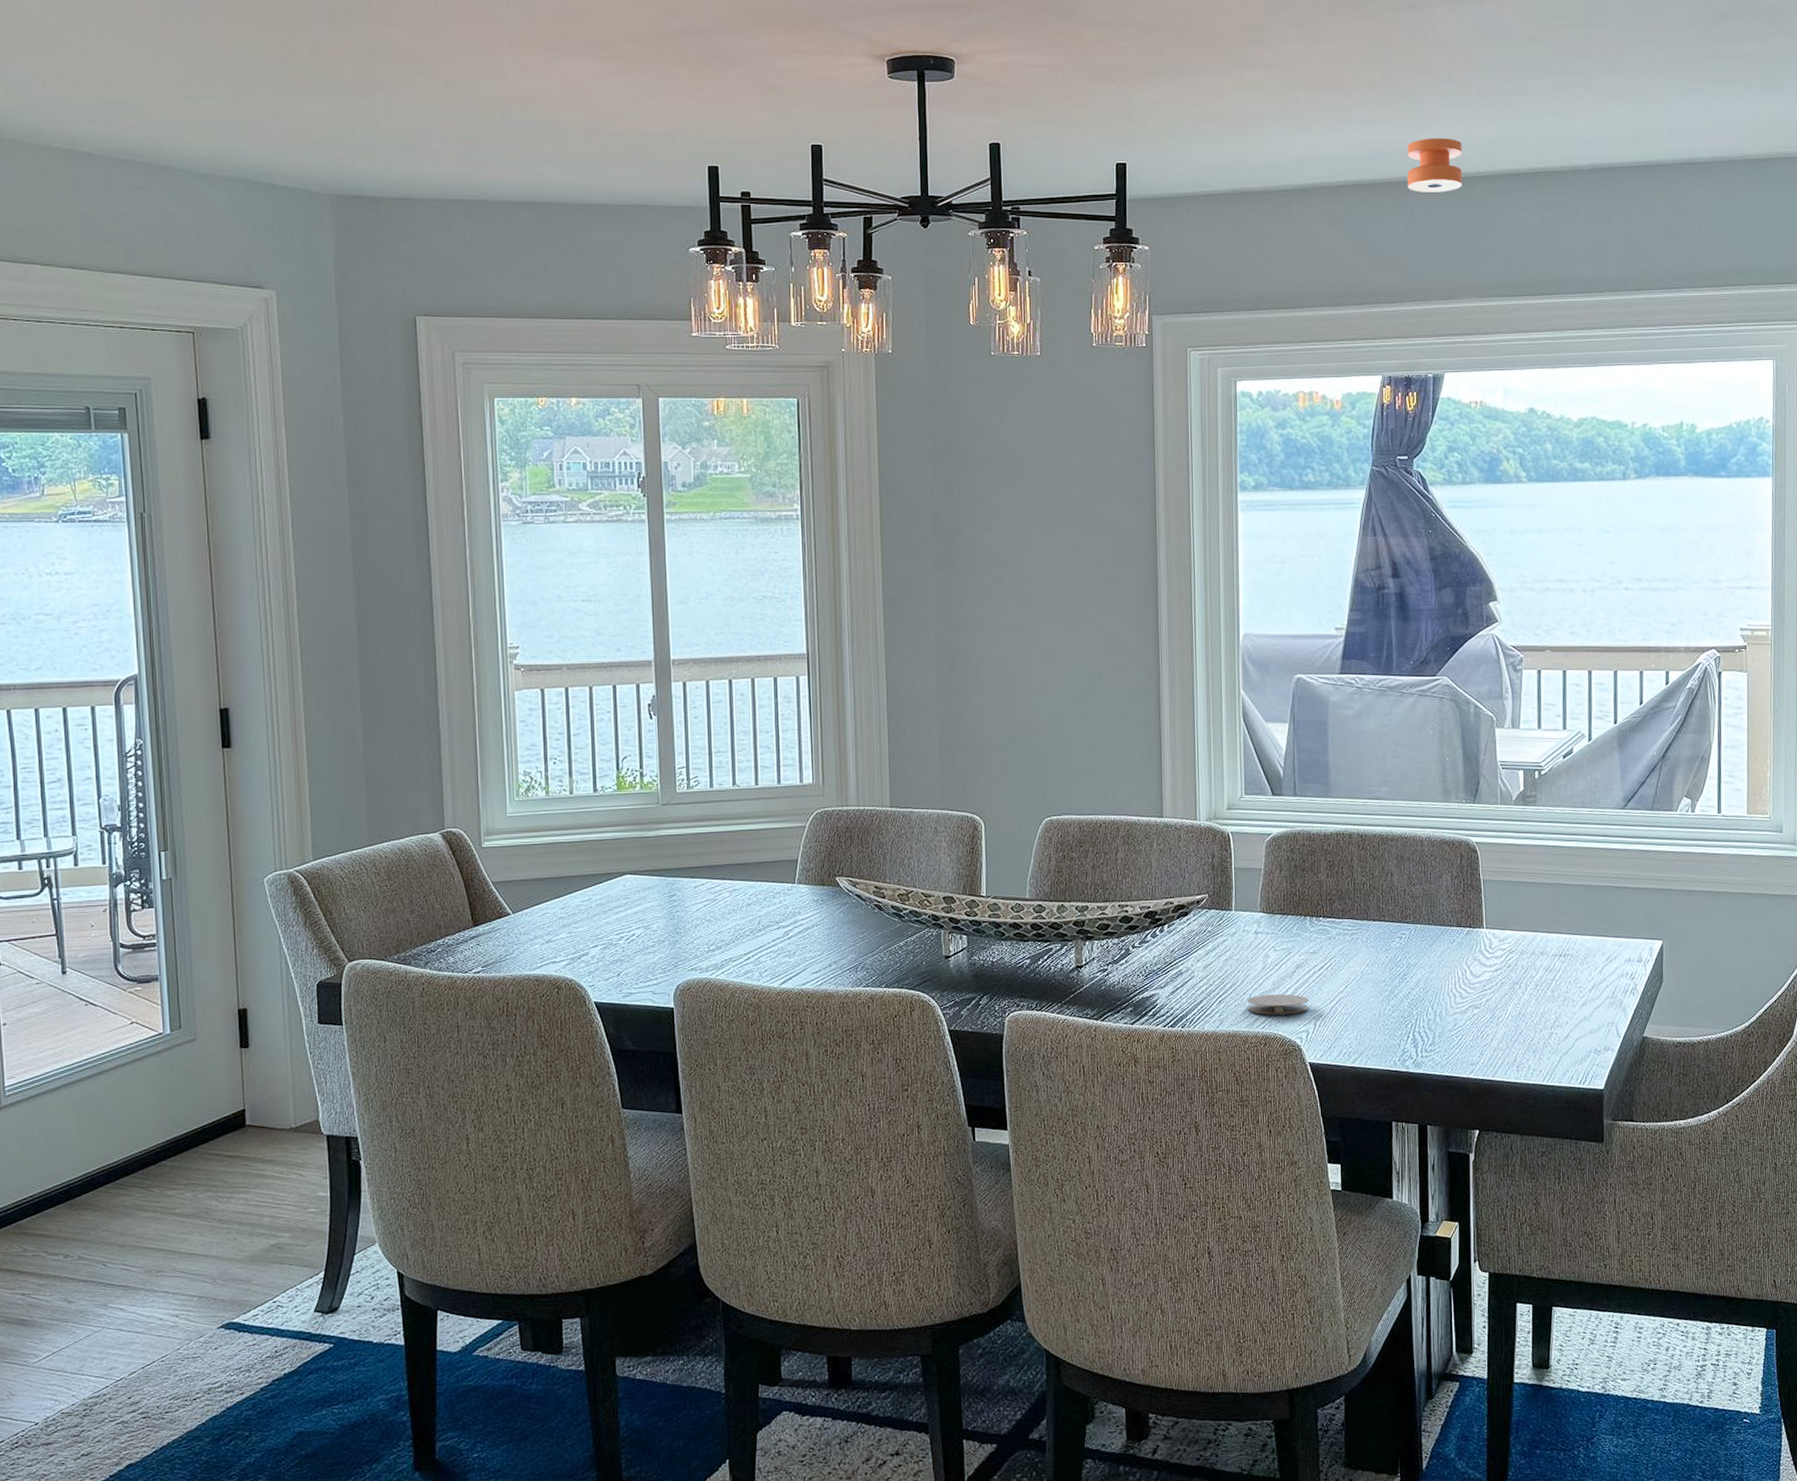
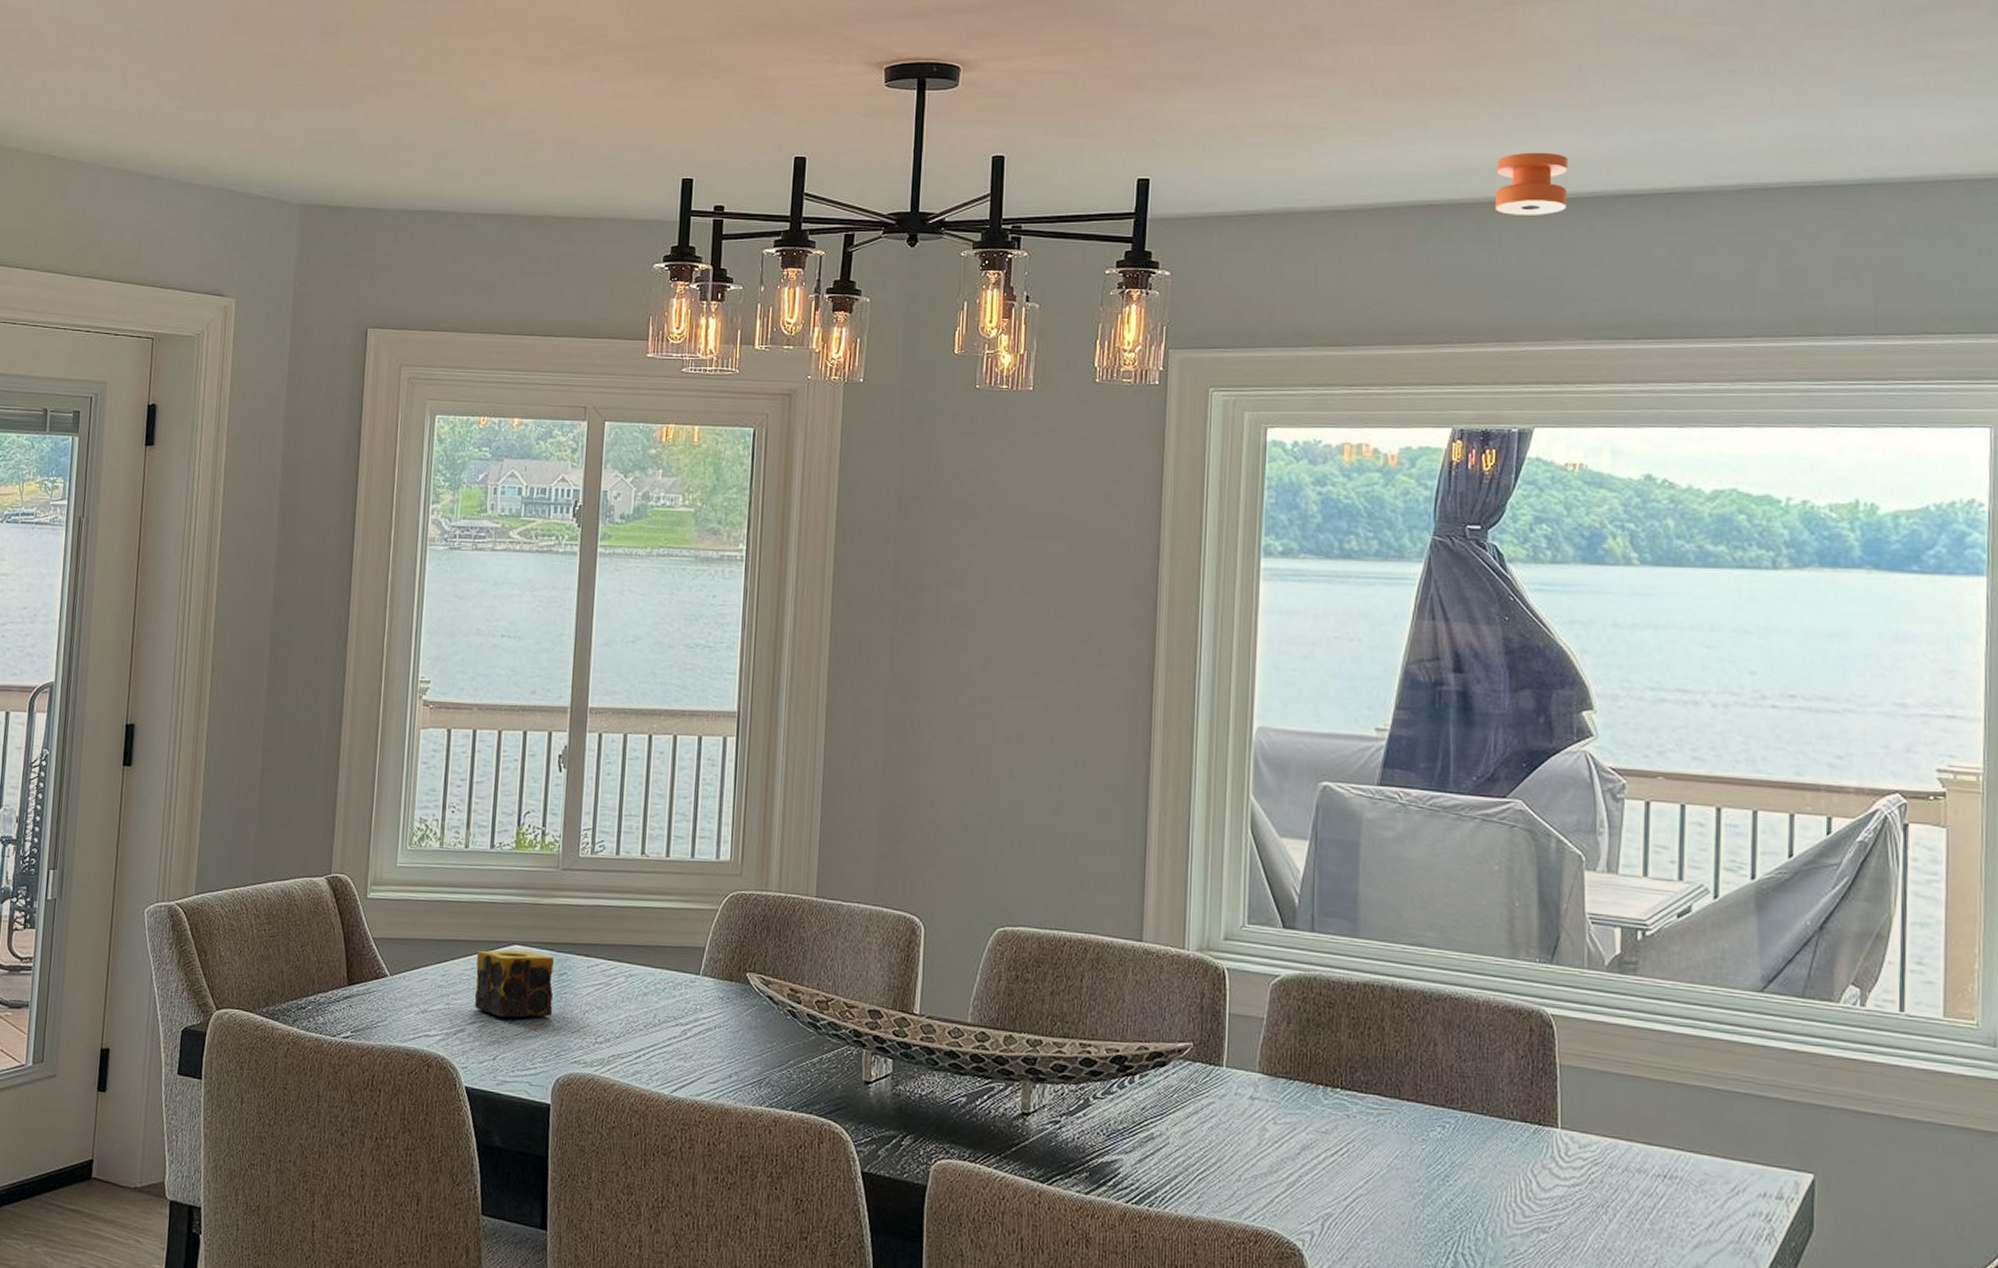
candle: none [592,878,667,939] -> present [474,950,554,1018]
coaster: present [1247,994,1309,1015] -> none [1234,1178,1316,1208]

